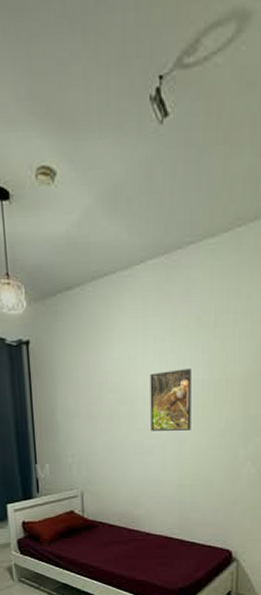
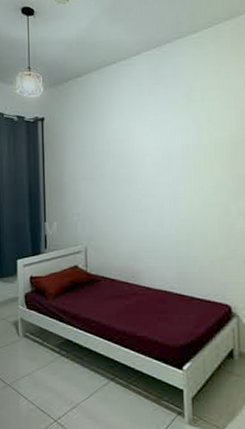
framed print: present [150,368,191,431] -> none [146,136,185,191]

